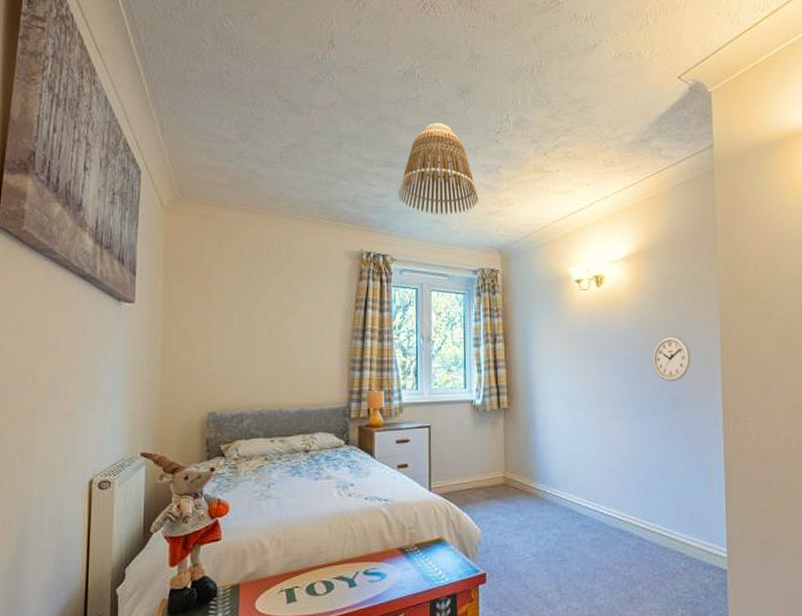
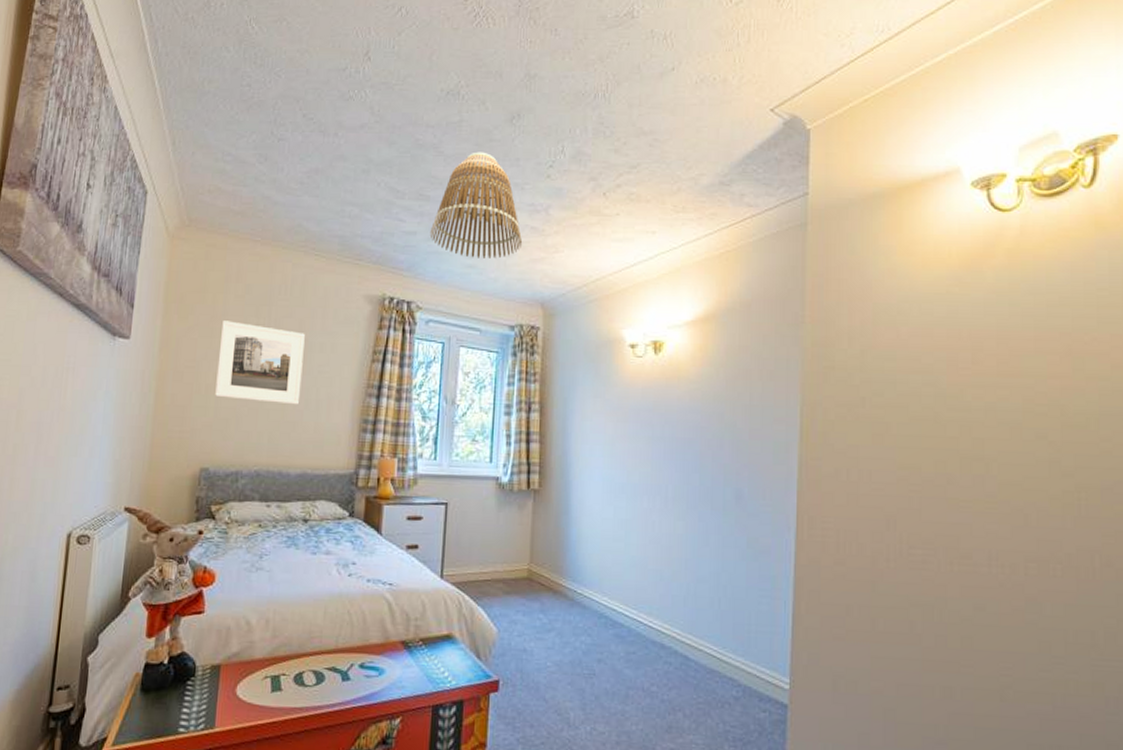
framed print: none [217,281,294,351] -> present [215,320,305,405]
wall clock: present [652,336,691,382] -> none [715,418,762,474]

